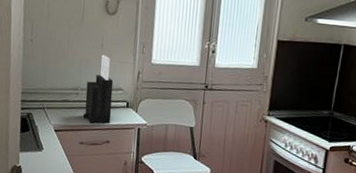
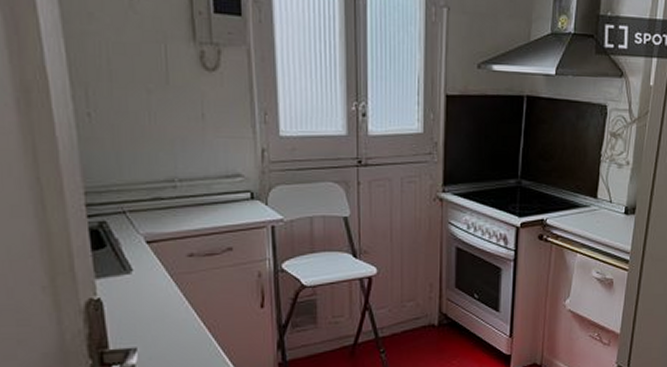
knife block: present [83,54,114,124] -> none [187,128,230,226]

